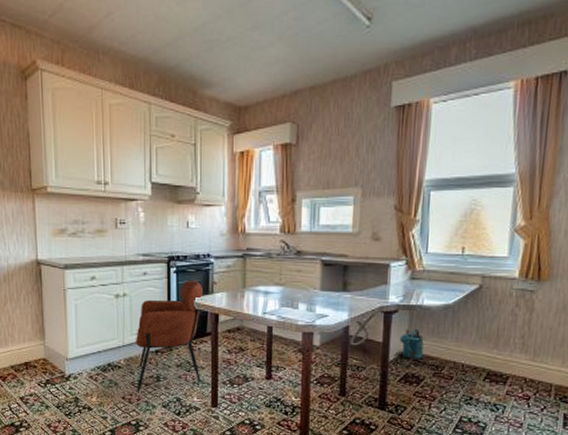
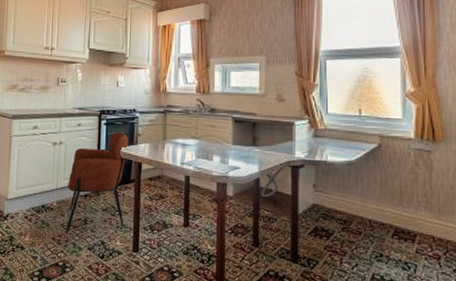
watering can: present [399,328,424,360] -> none [307,183,330,214]

